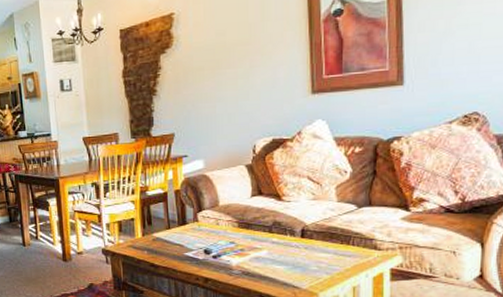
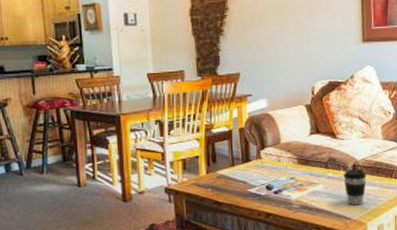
coffee cup: none [290,234,318,274] -> present [343,169,367,206]

